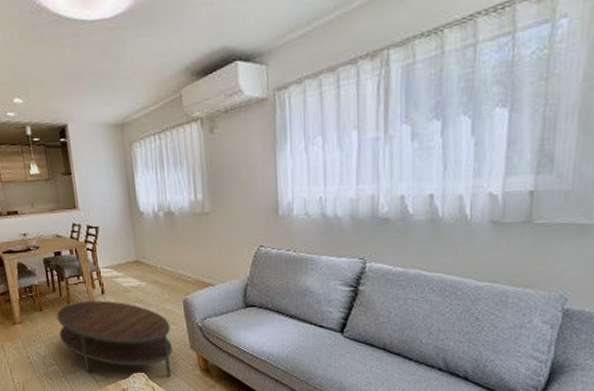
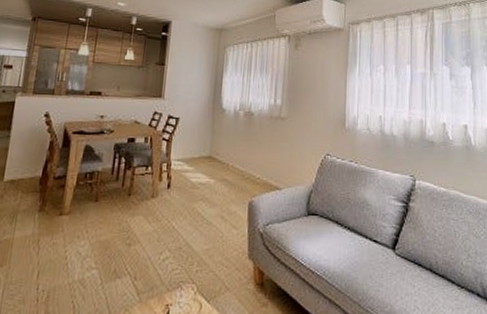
coffee table: present [56,300,172,377] -> none [109,194,231,291]

